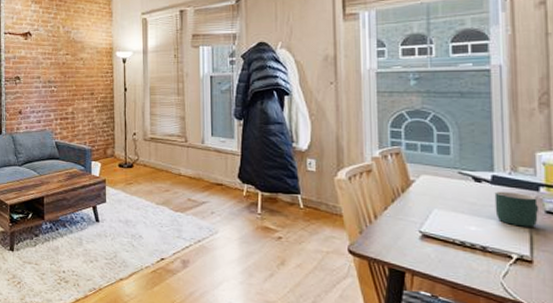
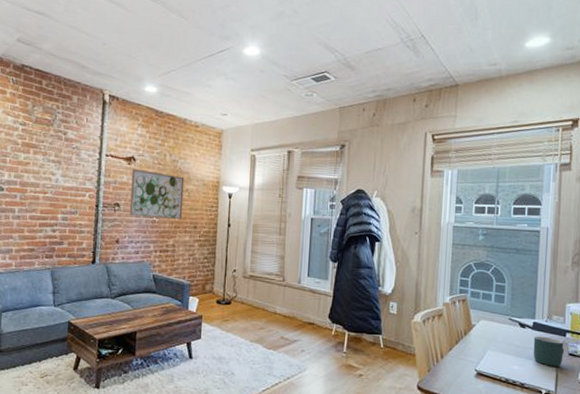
wall art: none [29,43,79,88] -> present [129,169,185,219]

